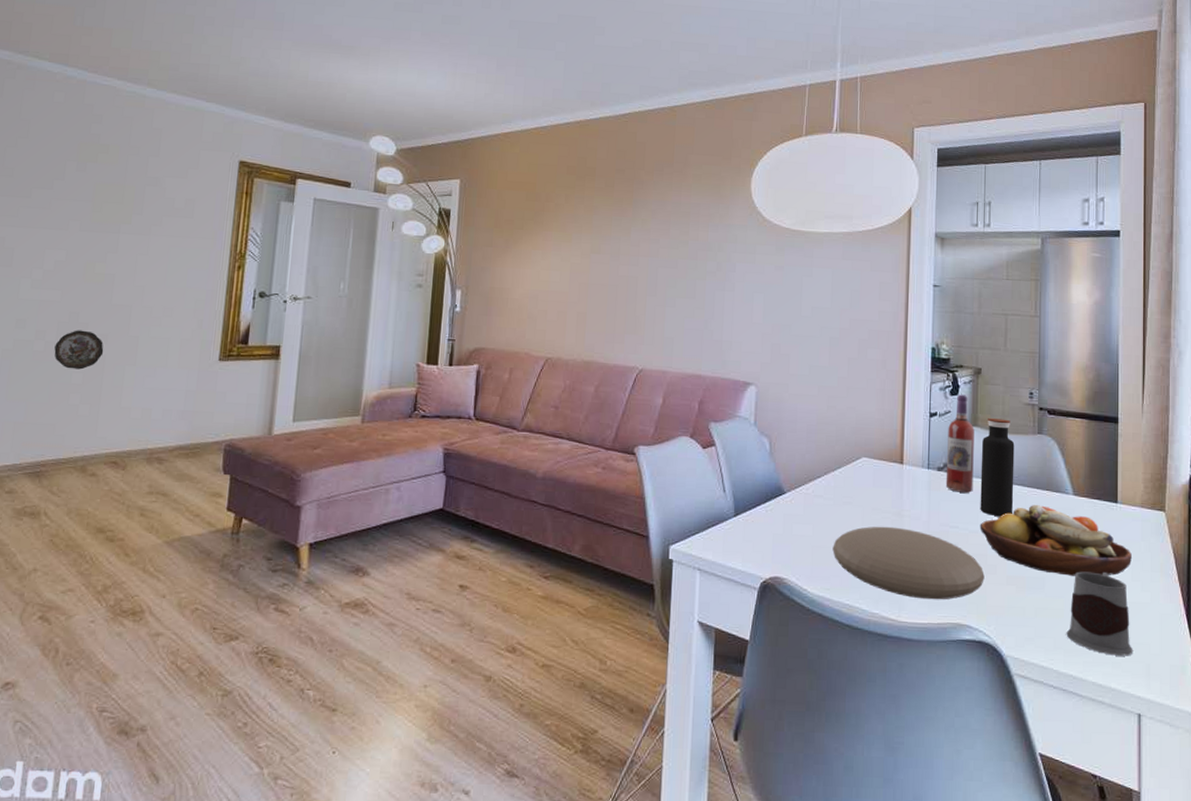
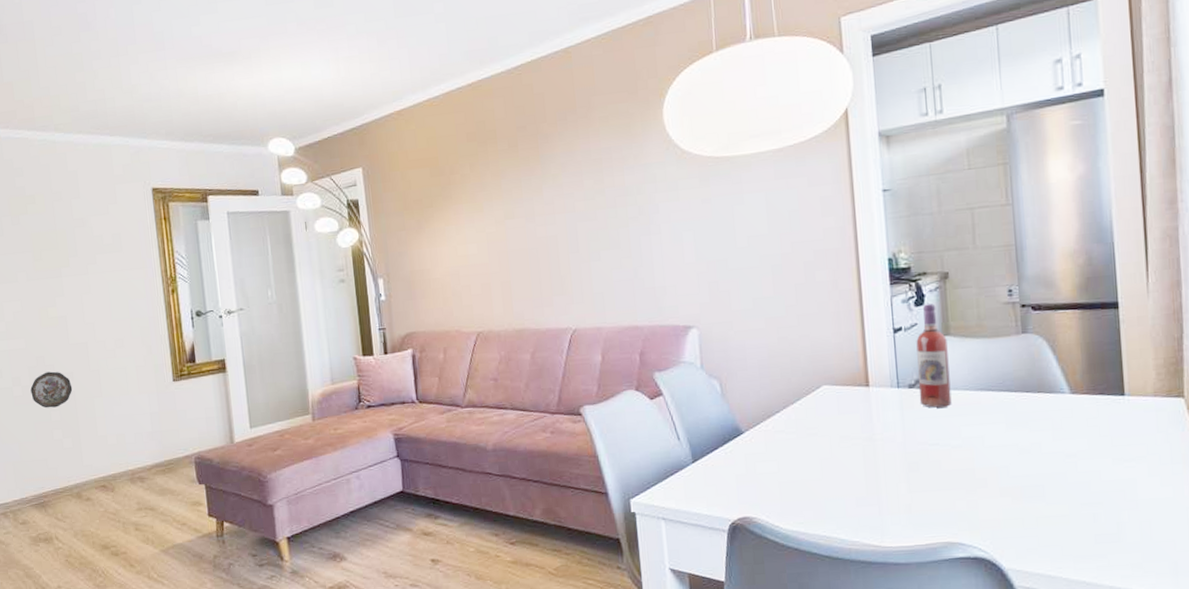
plate: present [832,526,985,600] -> none [801,452,974,522]
fruit bowl: present [979,505,1132,576] -> none [963,409,1147,480]
water bottle: present [980,418,1015,517] -> none [957,323,1000,428]
mug: present [1066,571,1134,656] -> none [1074,471,1156,557]

